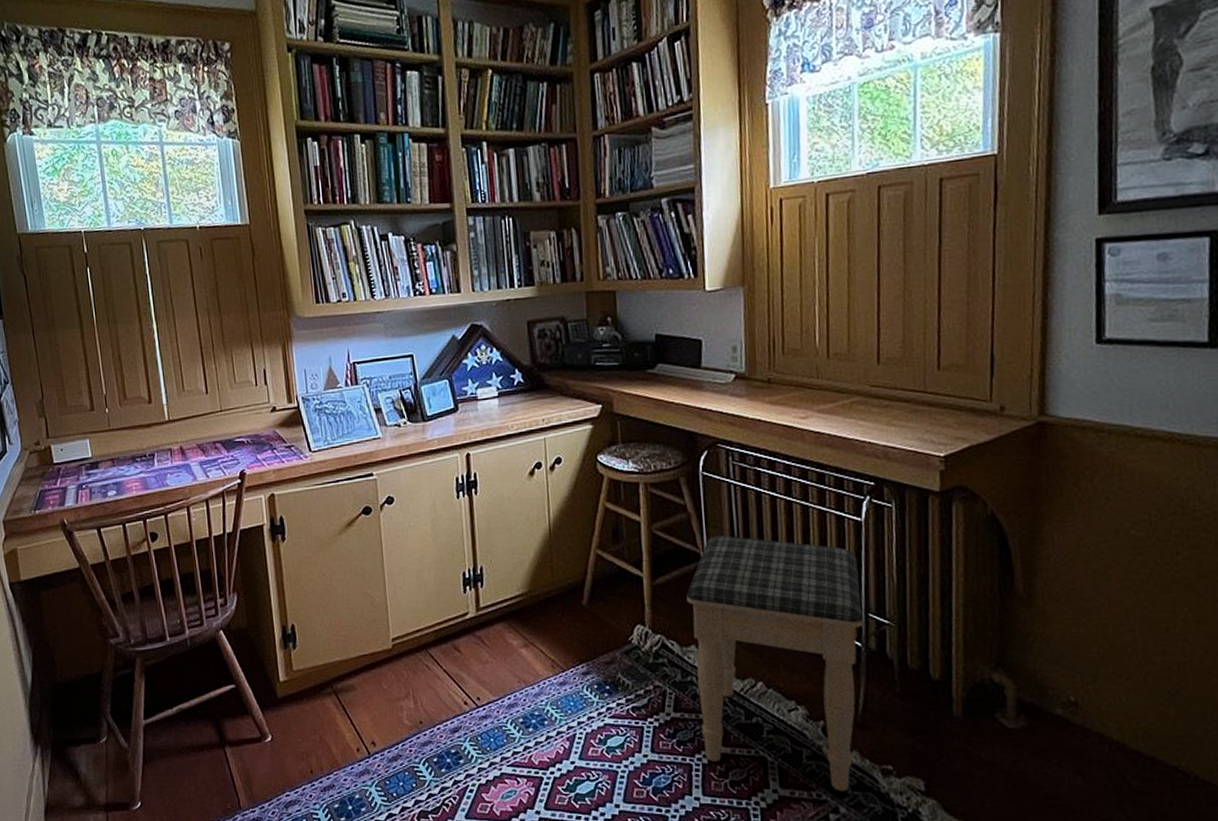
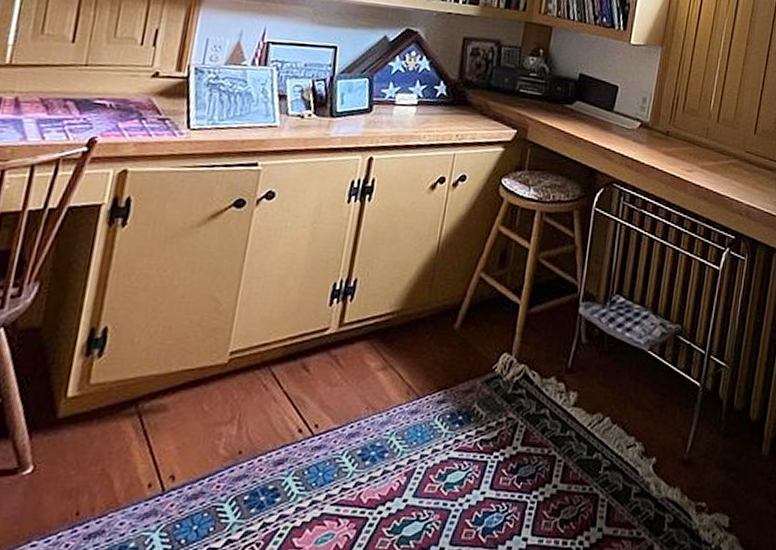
footstool: present [686,535,864,791] -> none [542,270,710,529]

